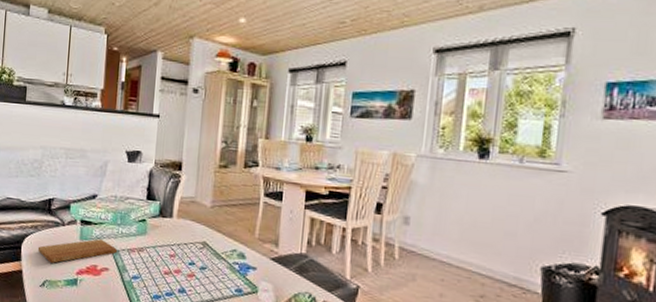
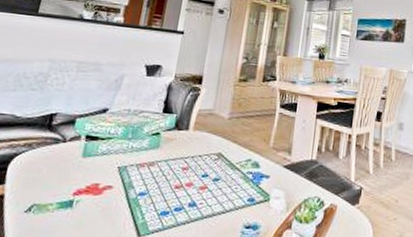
cutting board: present [37,239,117,263] -> none [28,155,124,184]

